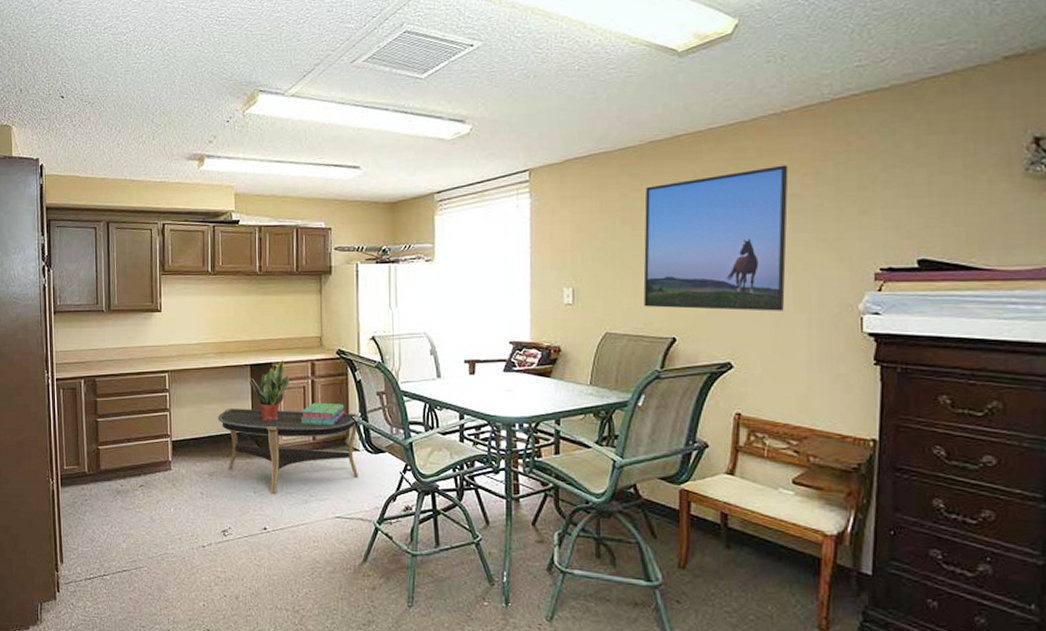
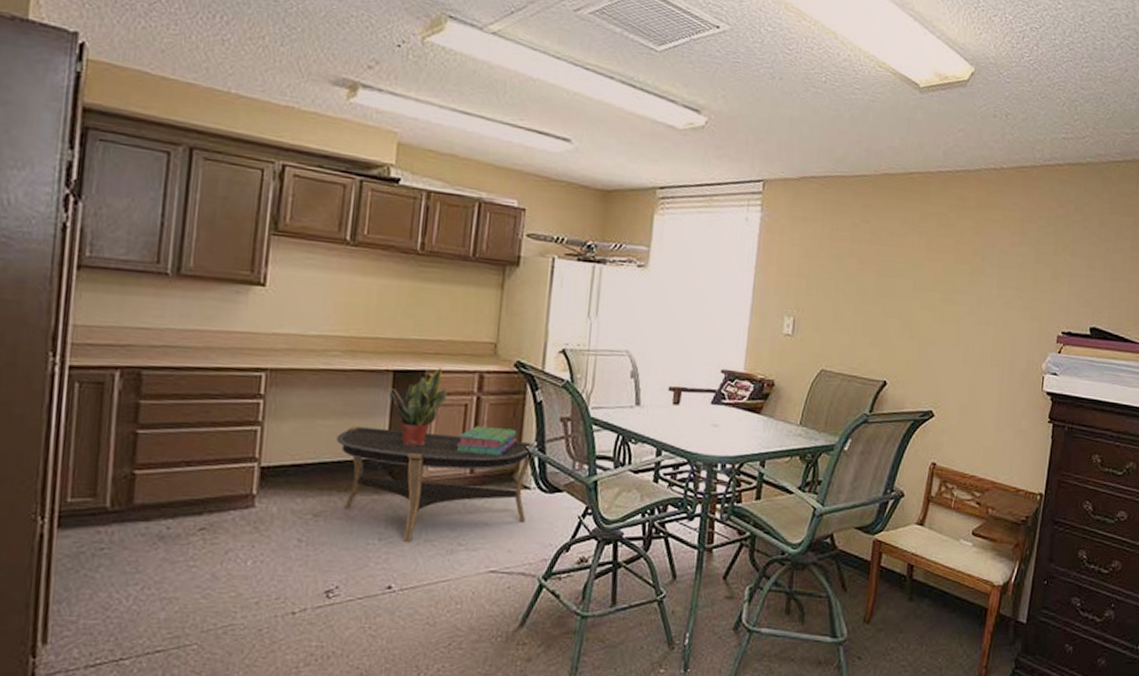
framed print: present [643,165,788,311] -> none [861,219,1001,364]

